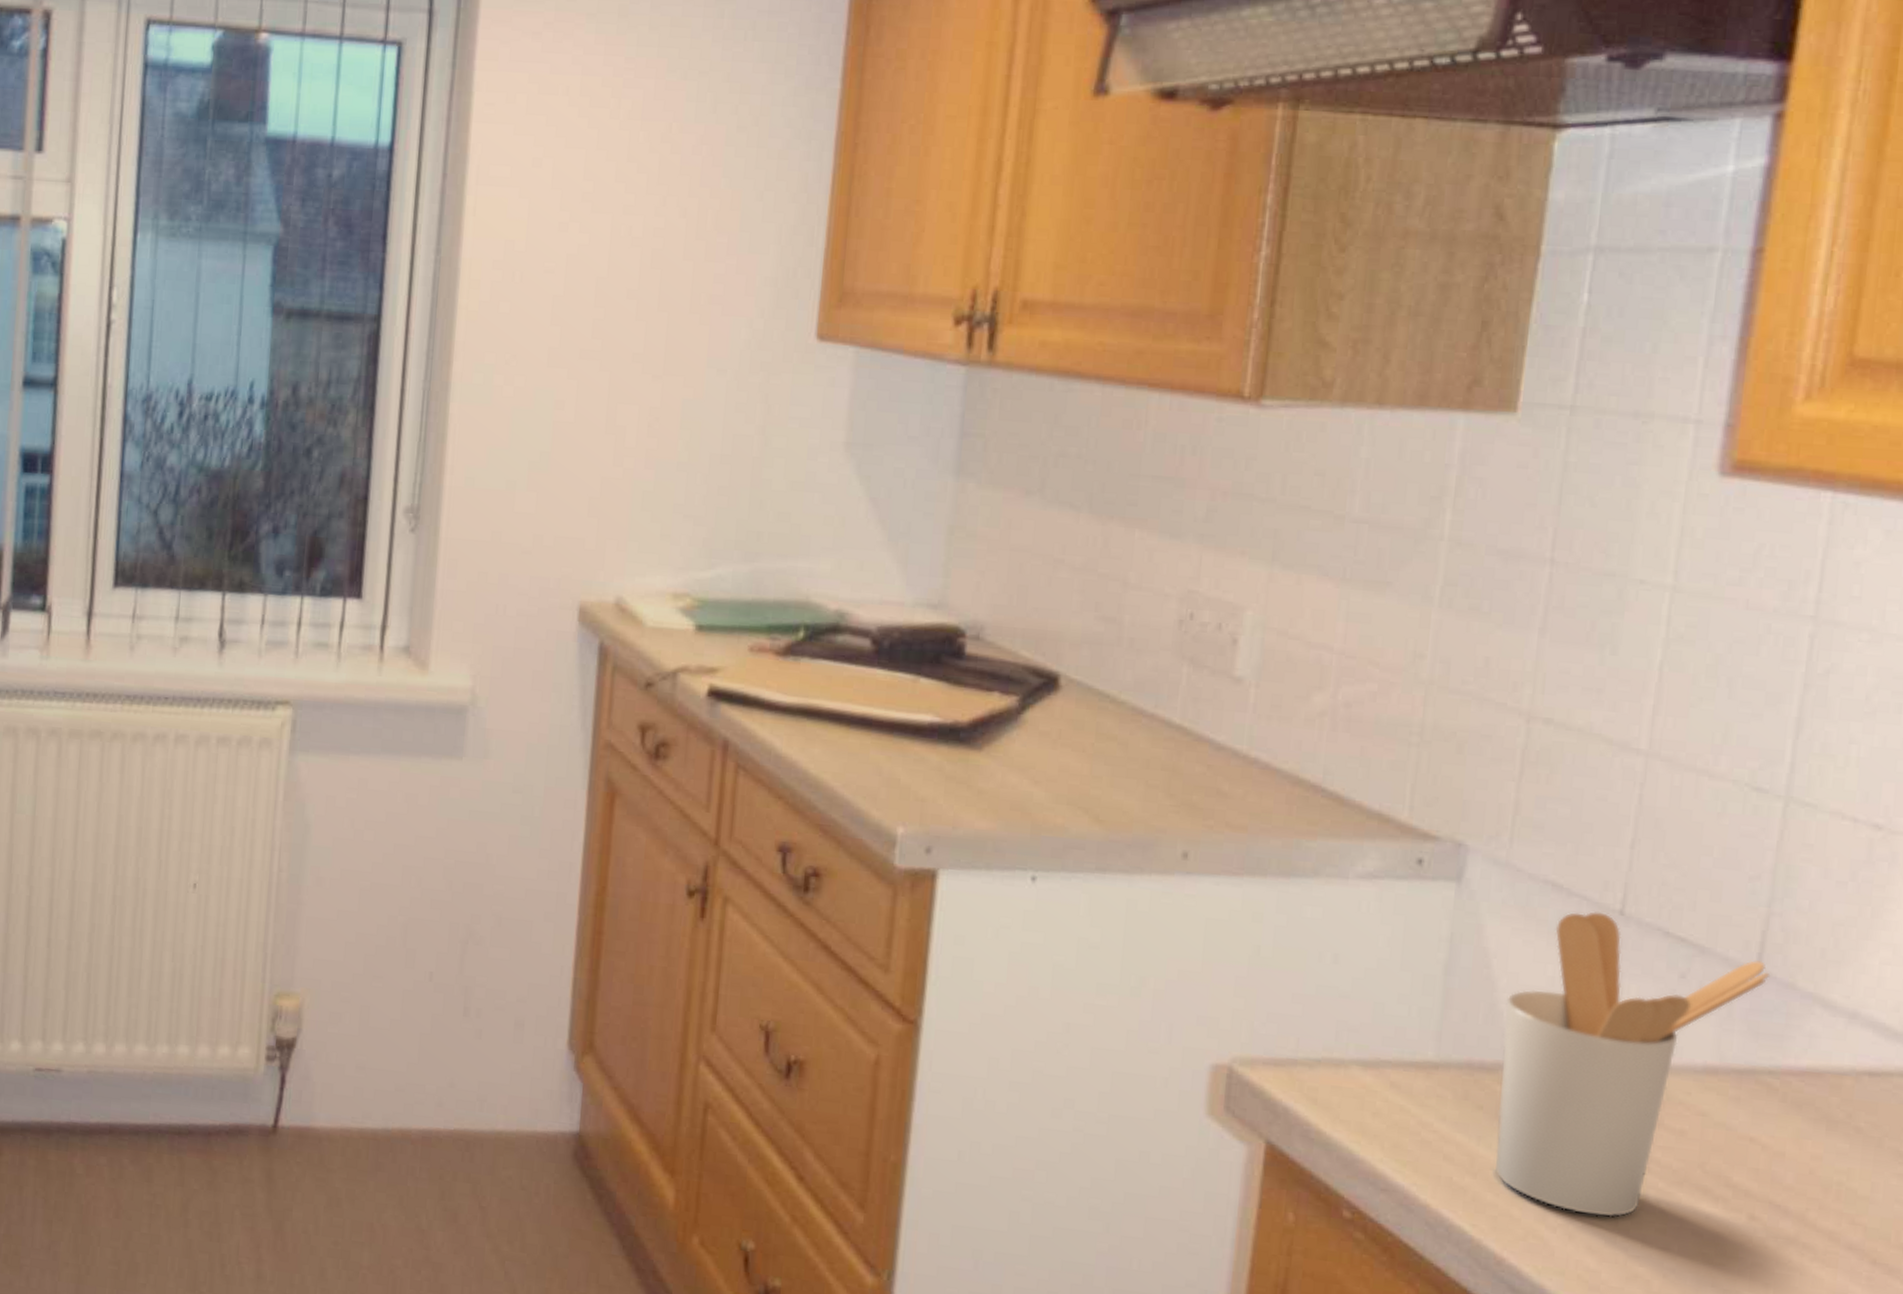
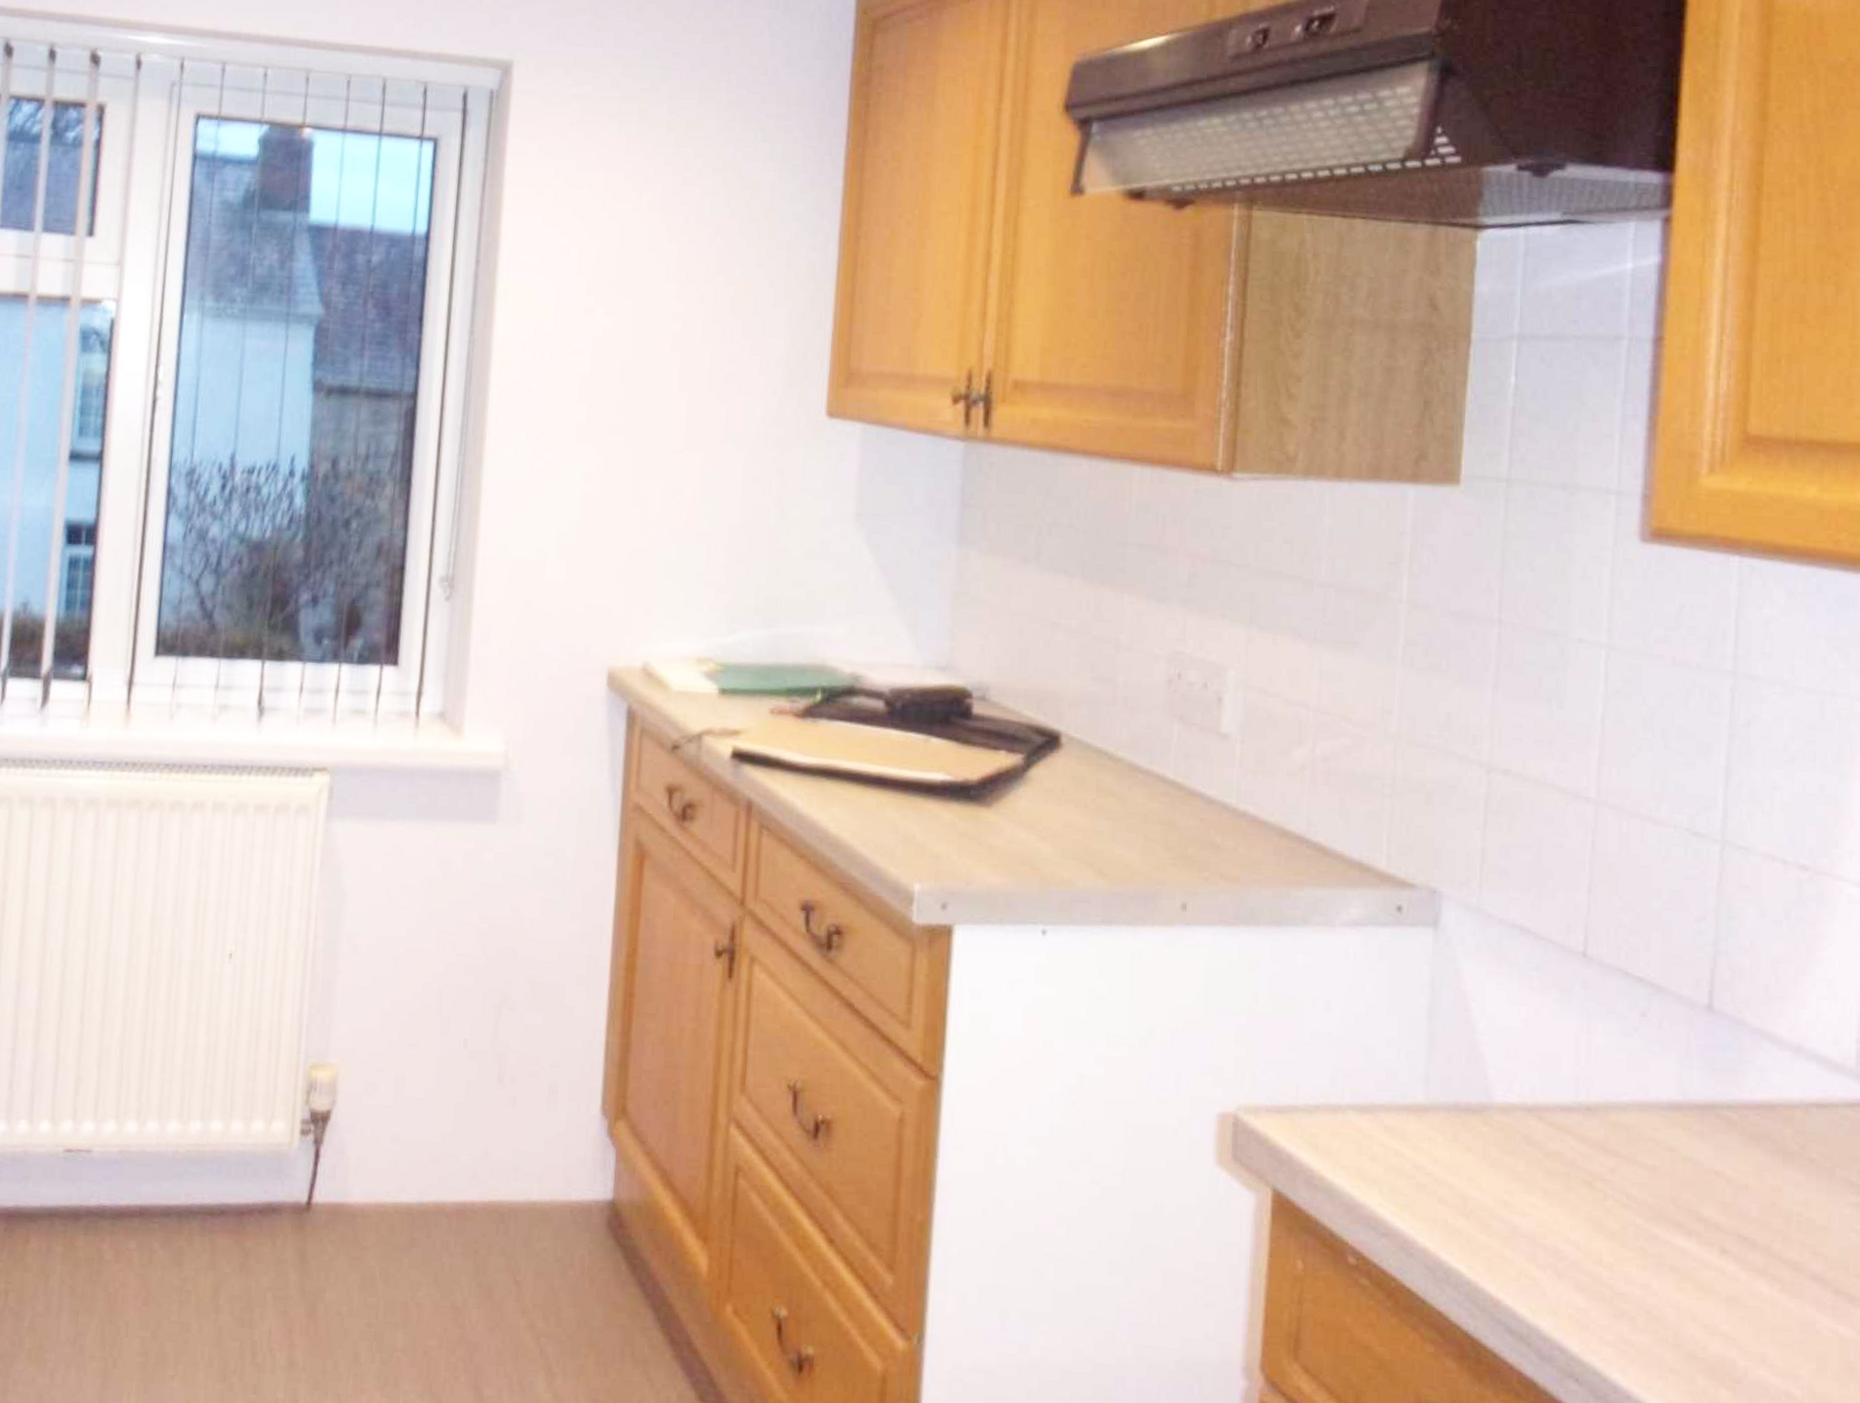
utensil holder: present [1494,912,1769,1217] -> none [1485,954,1720,1255]

